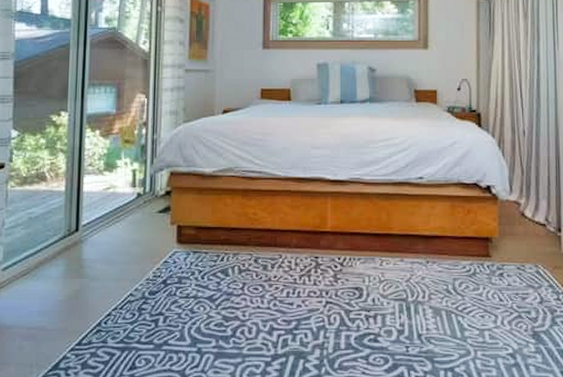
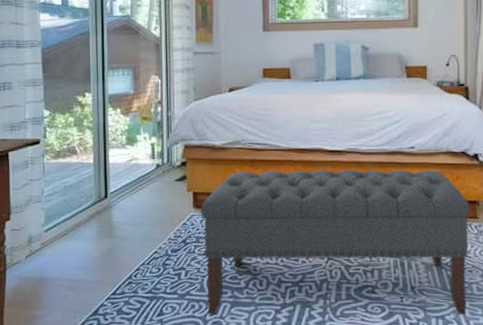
bench: none [185,201,482,369] -> present [200,169,470,316]

